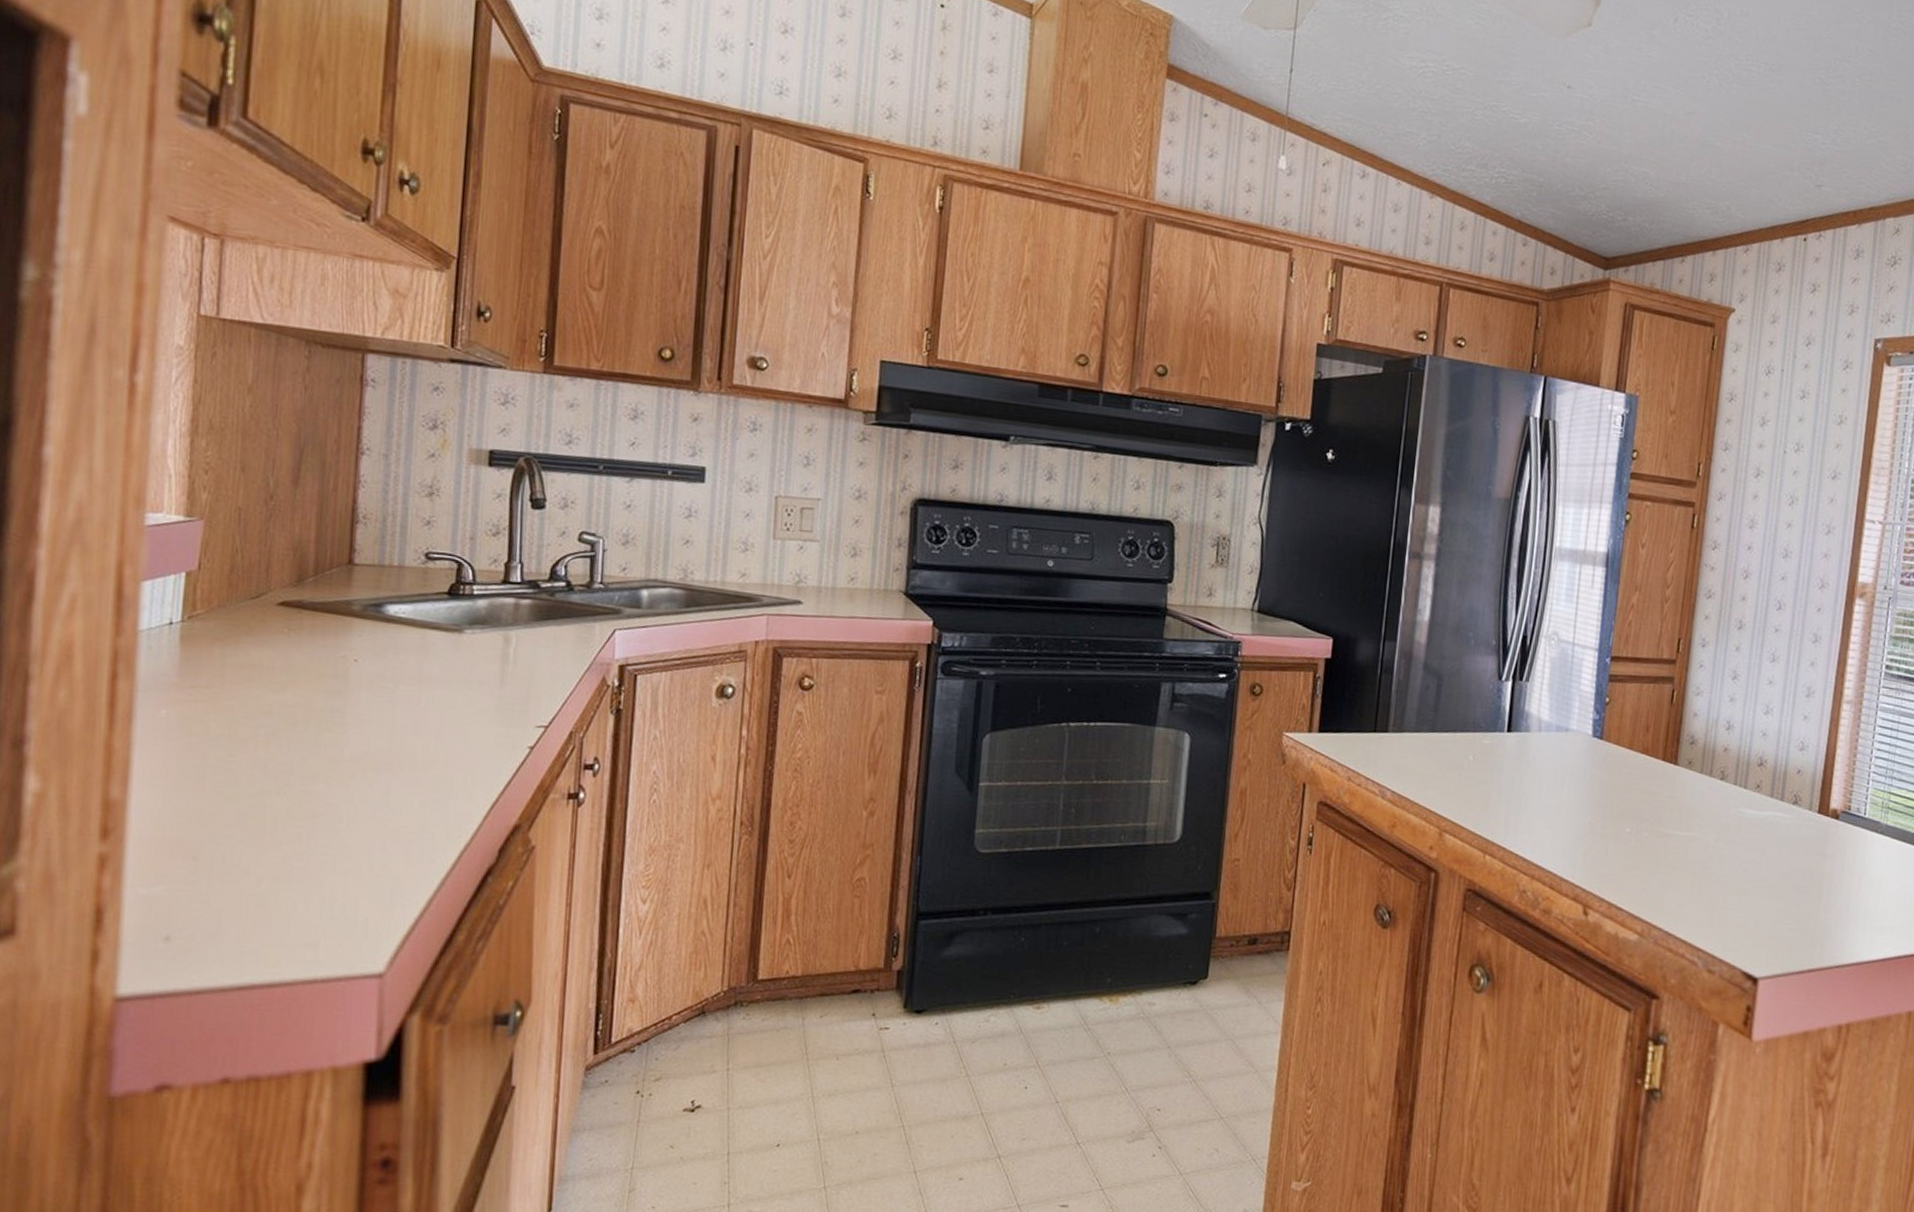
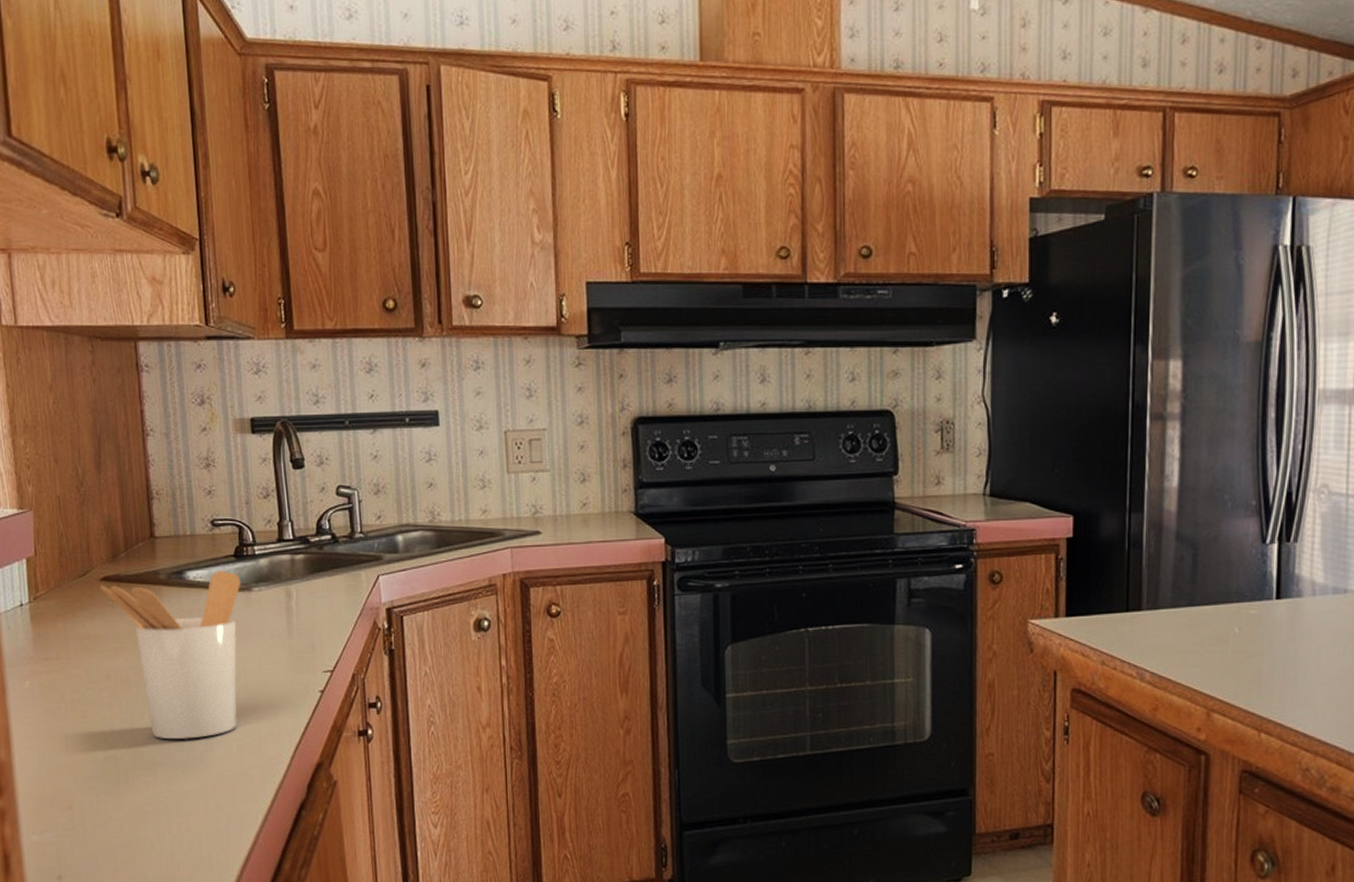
utensil holder: none [274,607,452,789] -> present [99,570,241,739]

